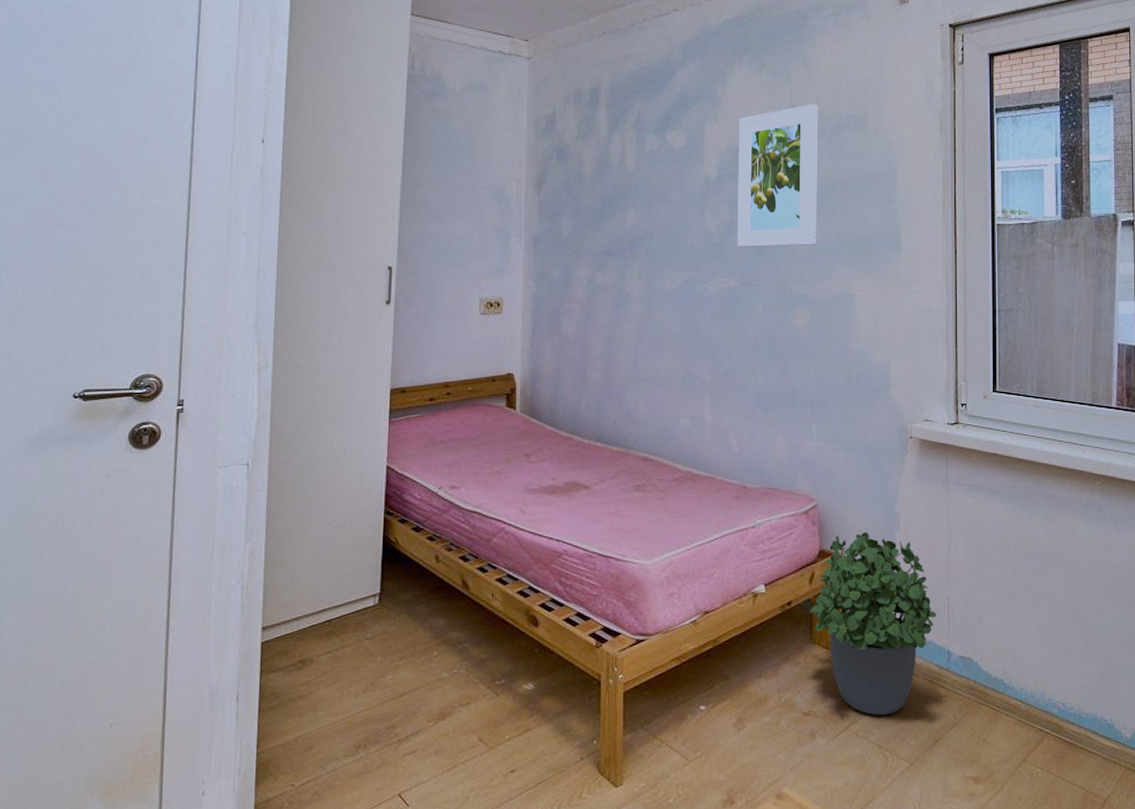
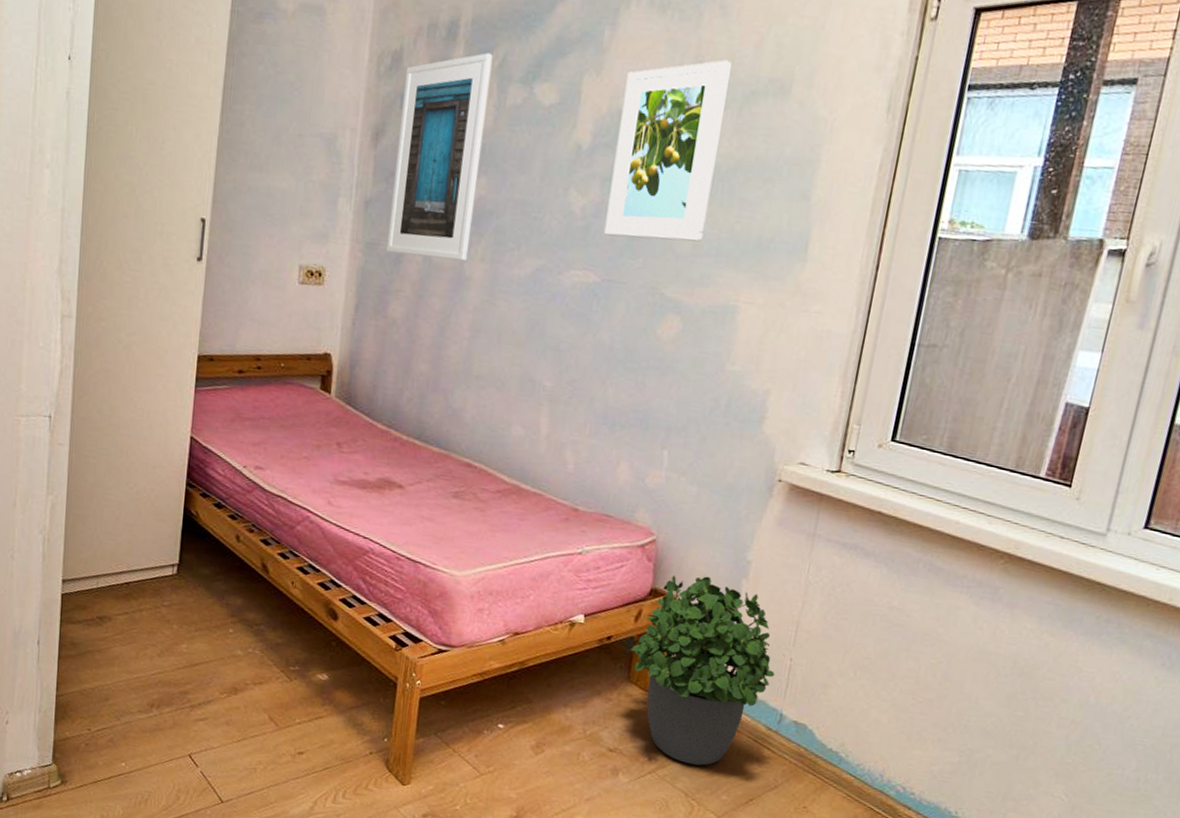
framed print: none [555,111,630,280] -> present [386,52,493,261]

